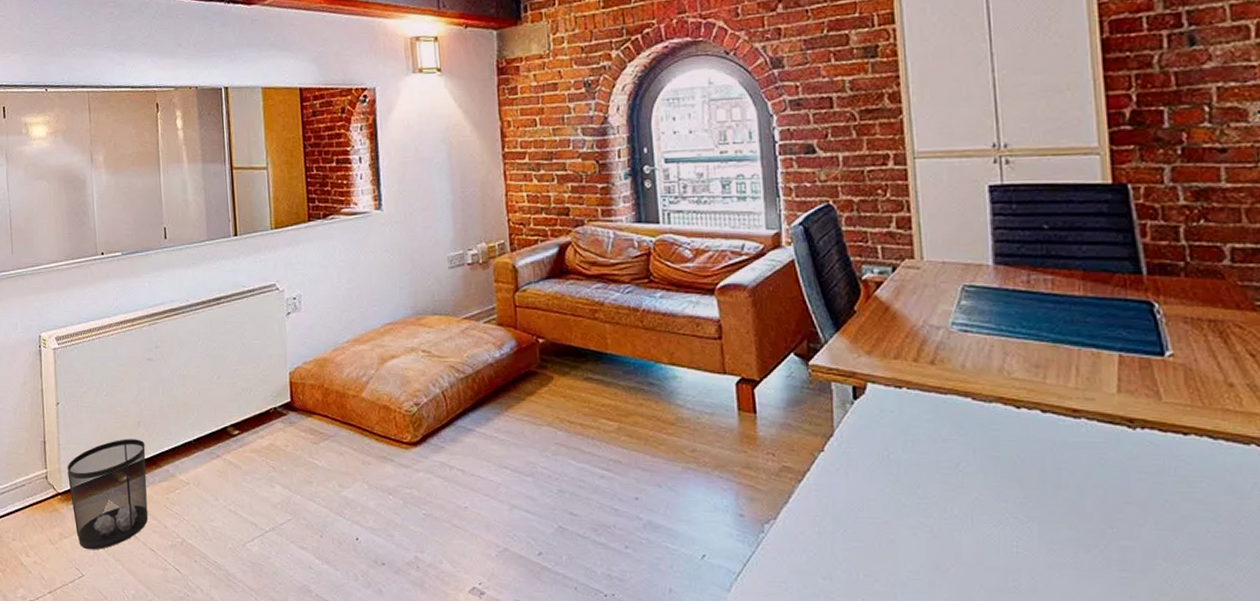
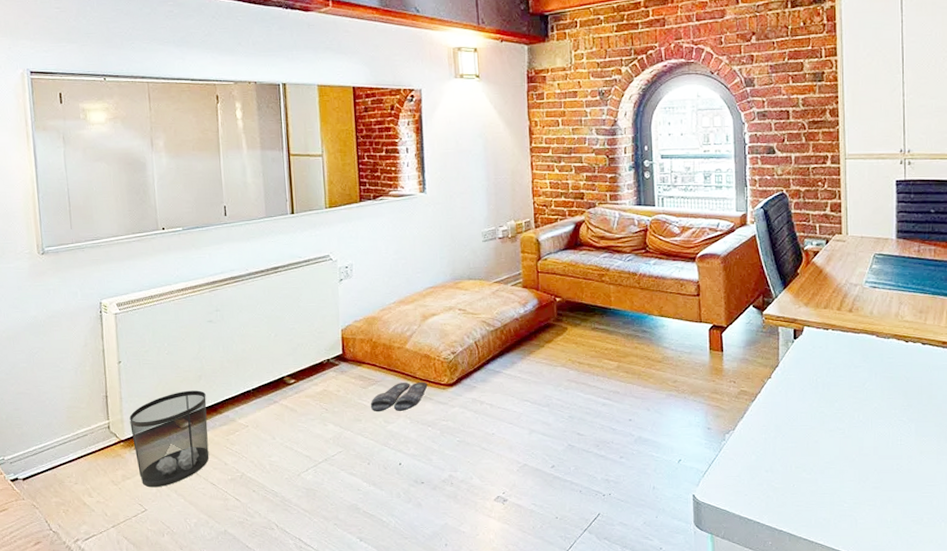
slippers: none [323,438,388,474] -> present [371,381,428,411]

